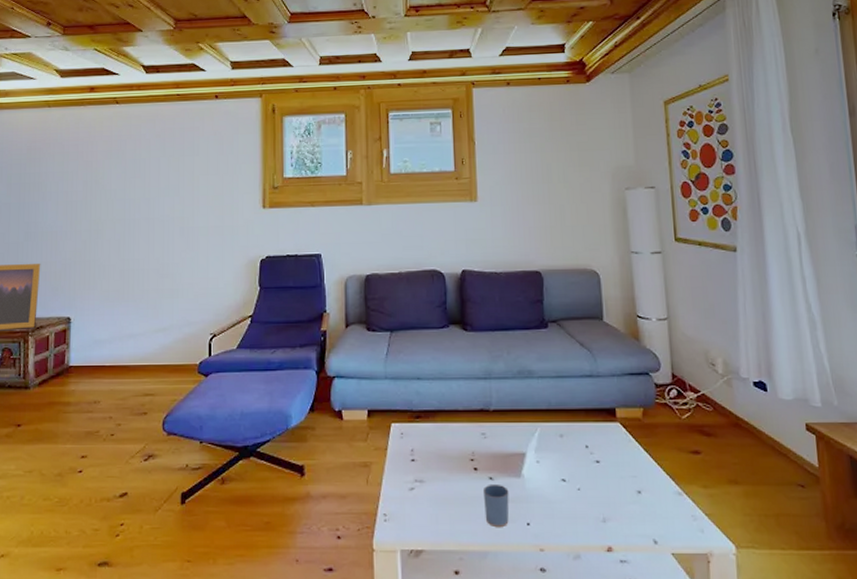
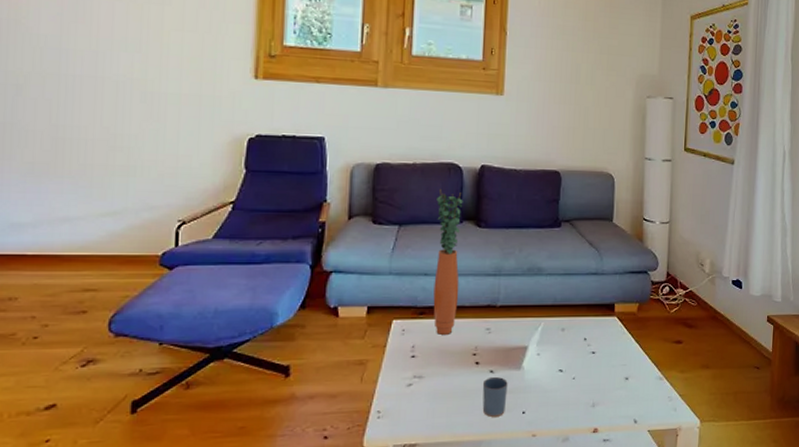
vase: none [423,295,452,439] -> present [433,189,463,335]

